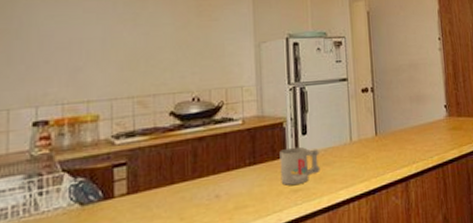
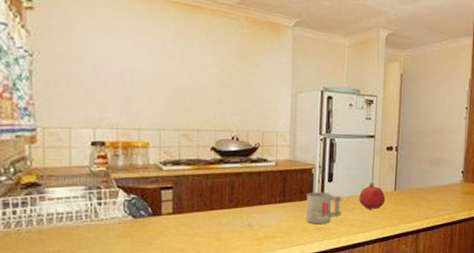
fruit: none [338,129,367,161] -> present [359,182,386,209]

